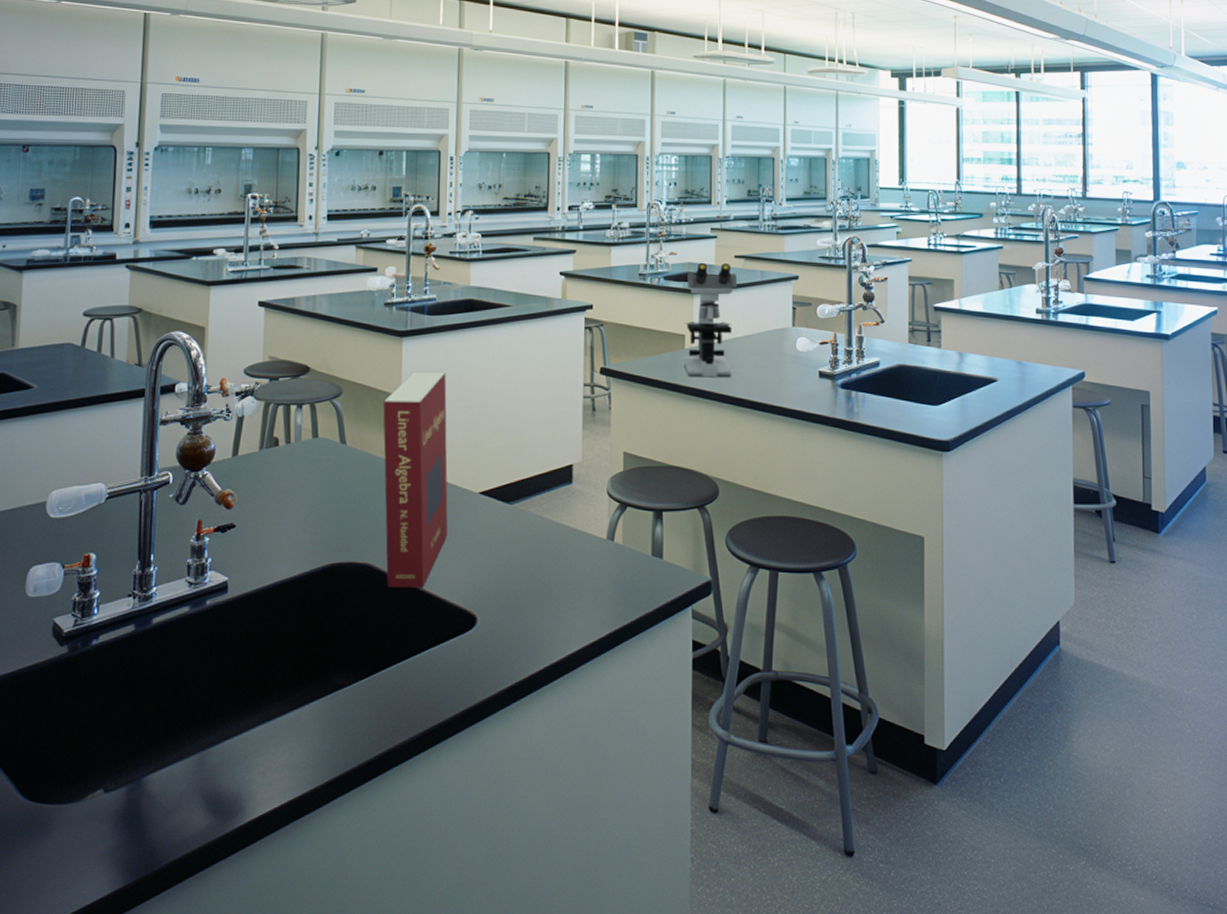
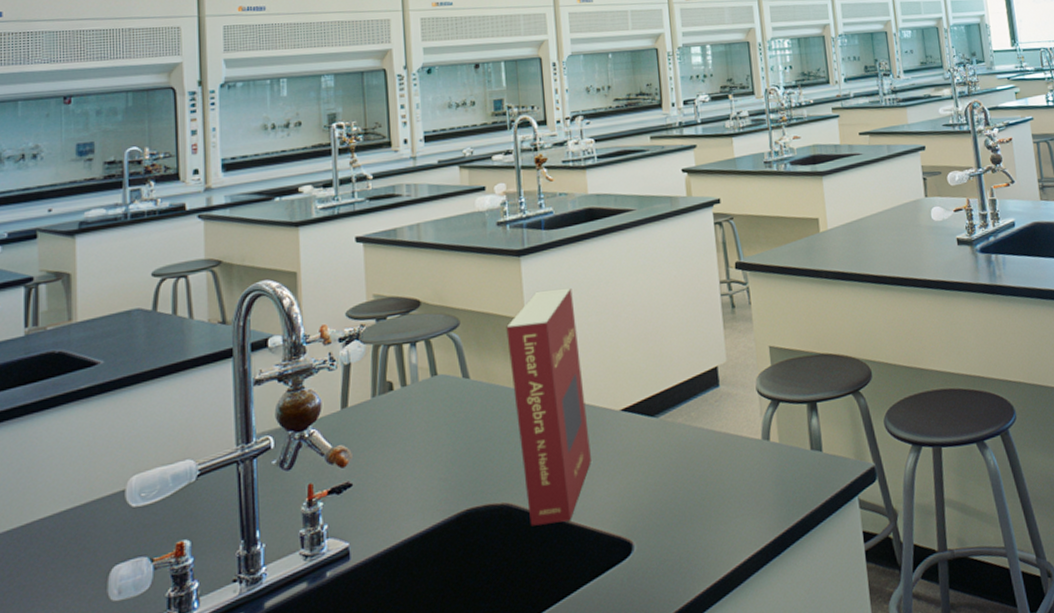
microscope: present [684,262,738,377] -> none [814,141,871,260]

